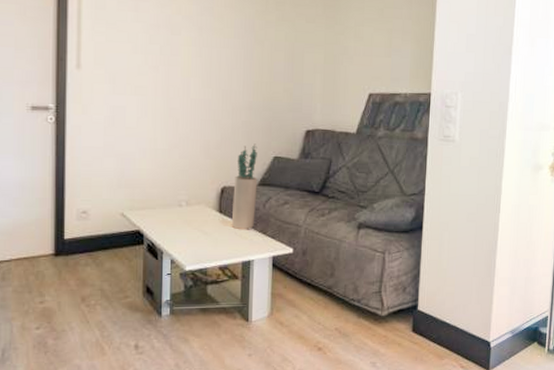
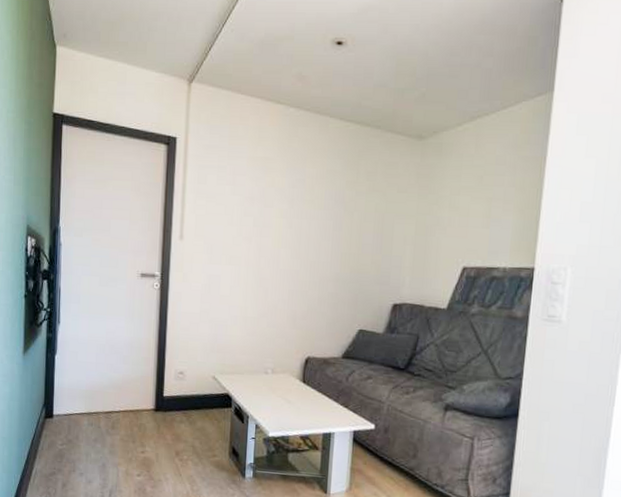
vase: present [231,143,258,230] -> none [314,315,343,402]

